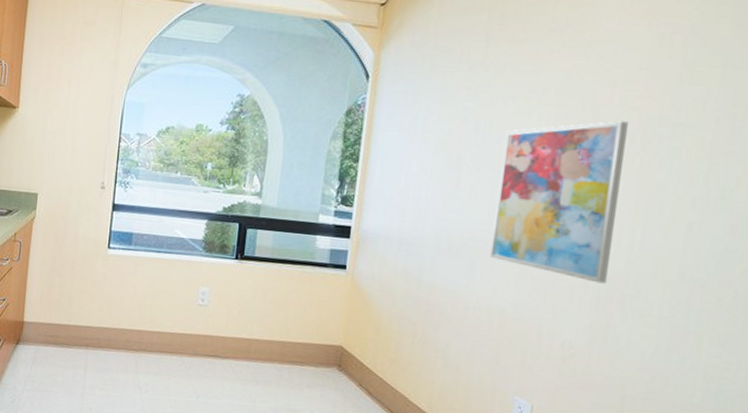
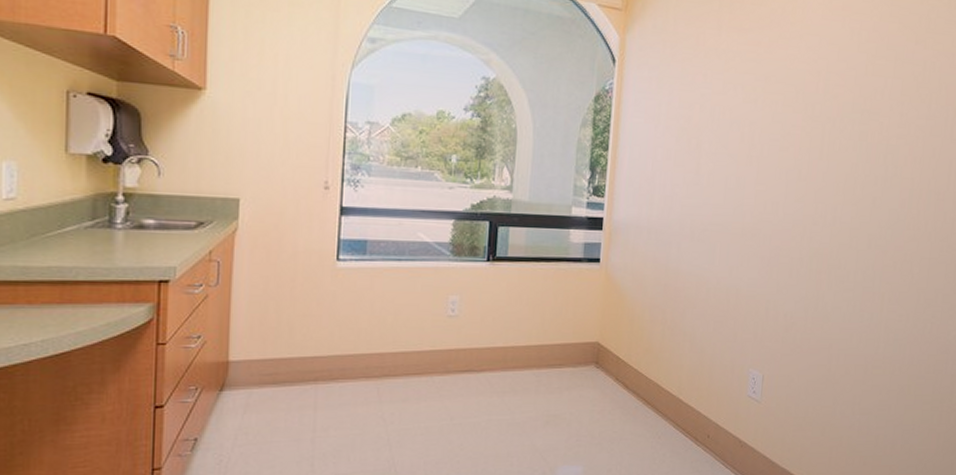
wall art: present [490,121,628,284] -> none [727,108,830,257]

